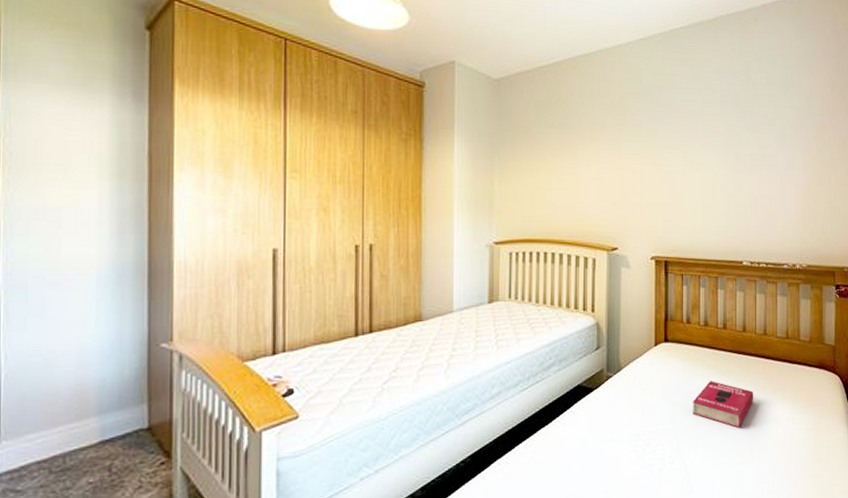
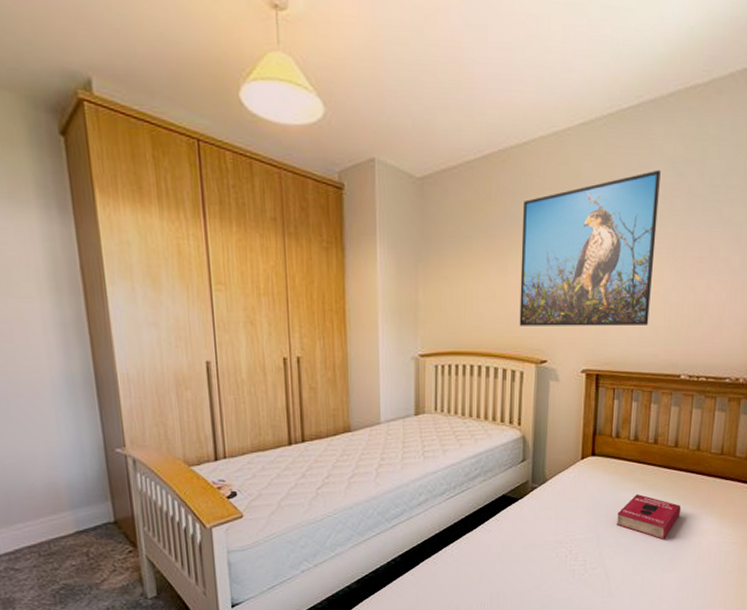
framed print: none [590,79,711,216] -> present [519,169,661,326]

